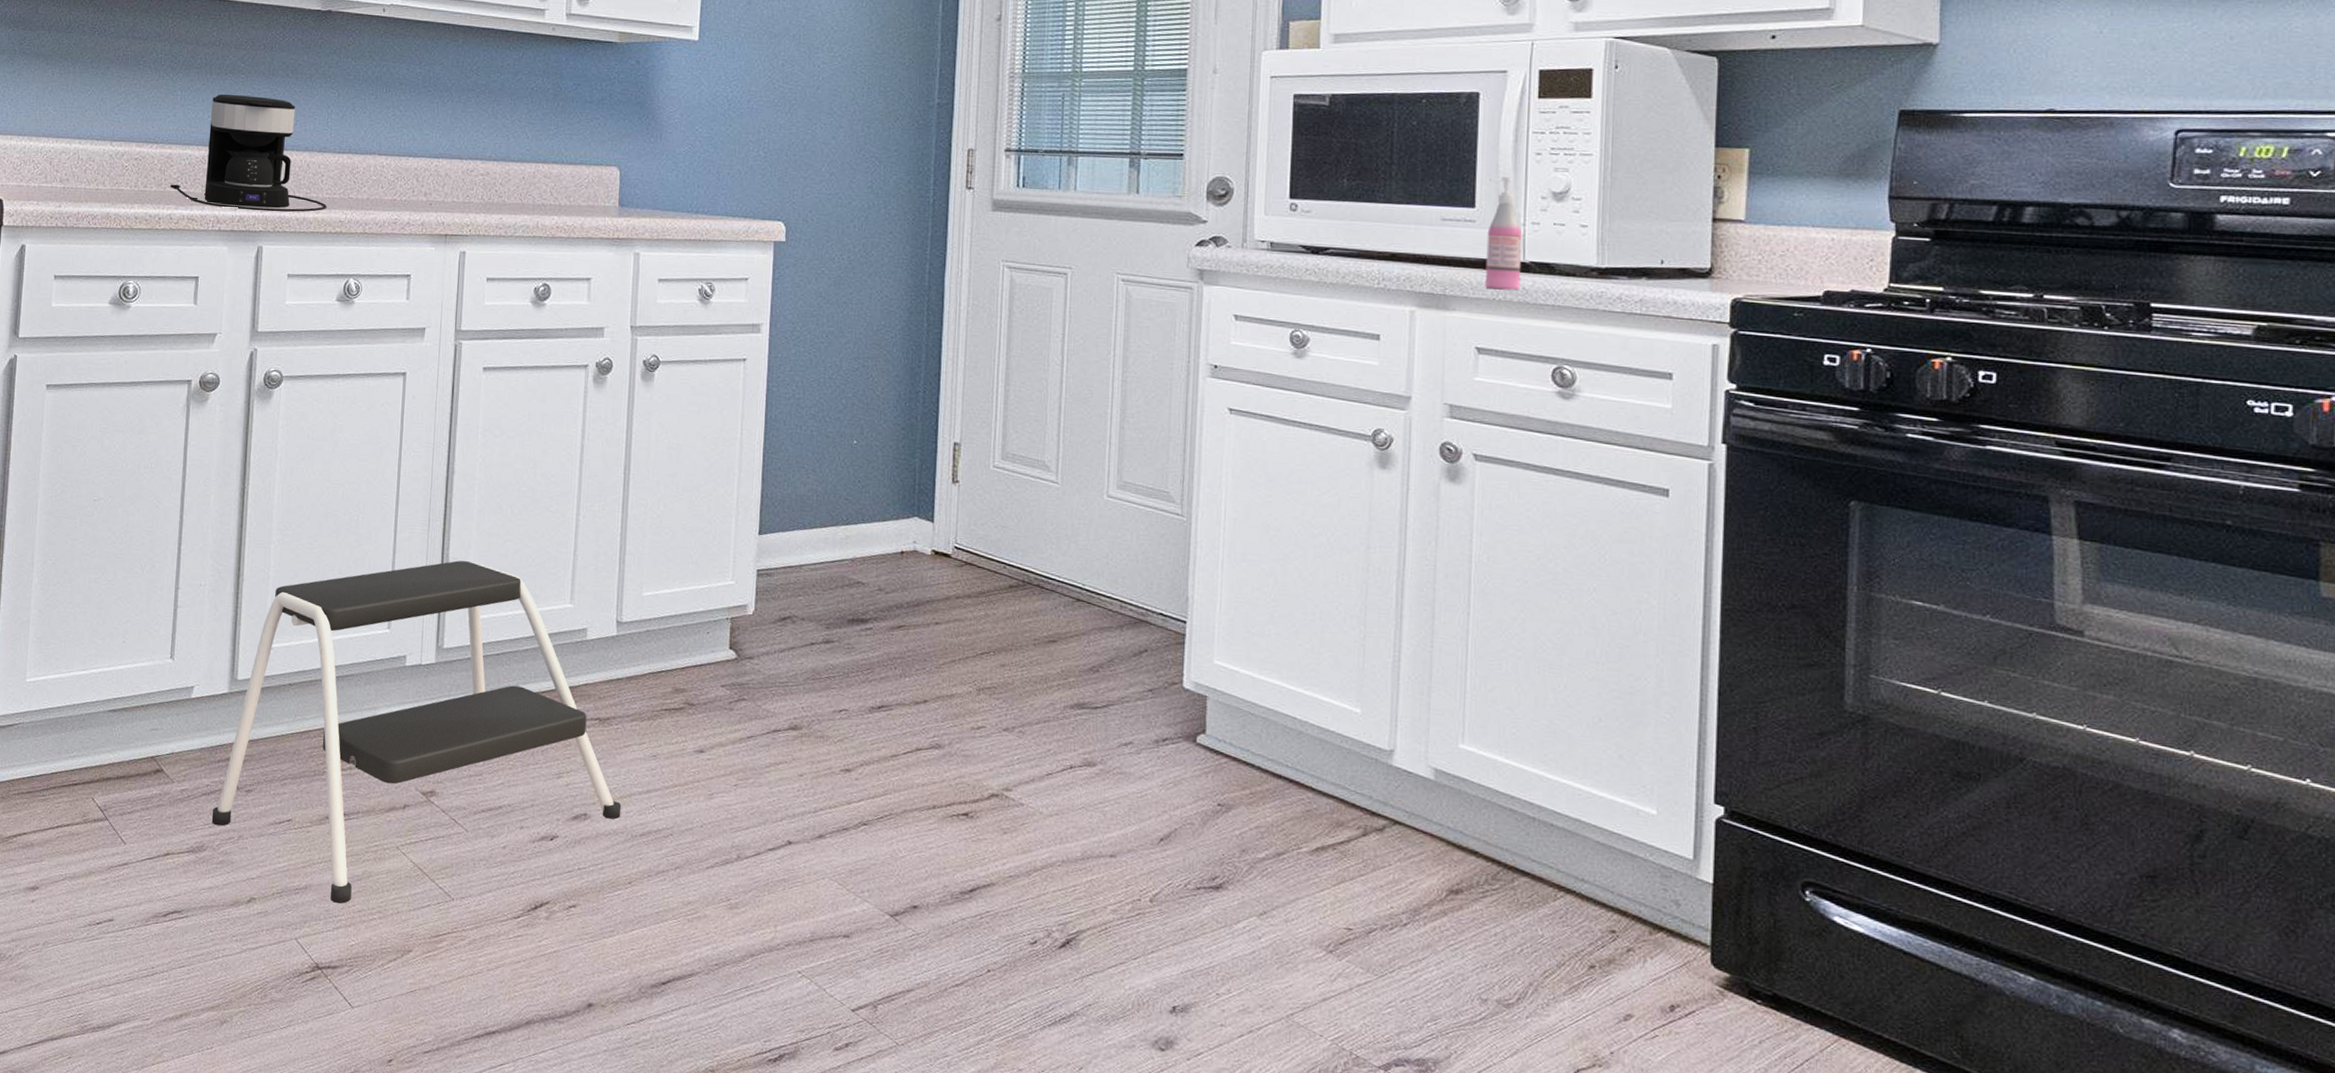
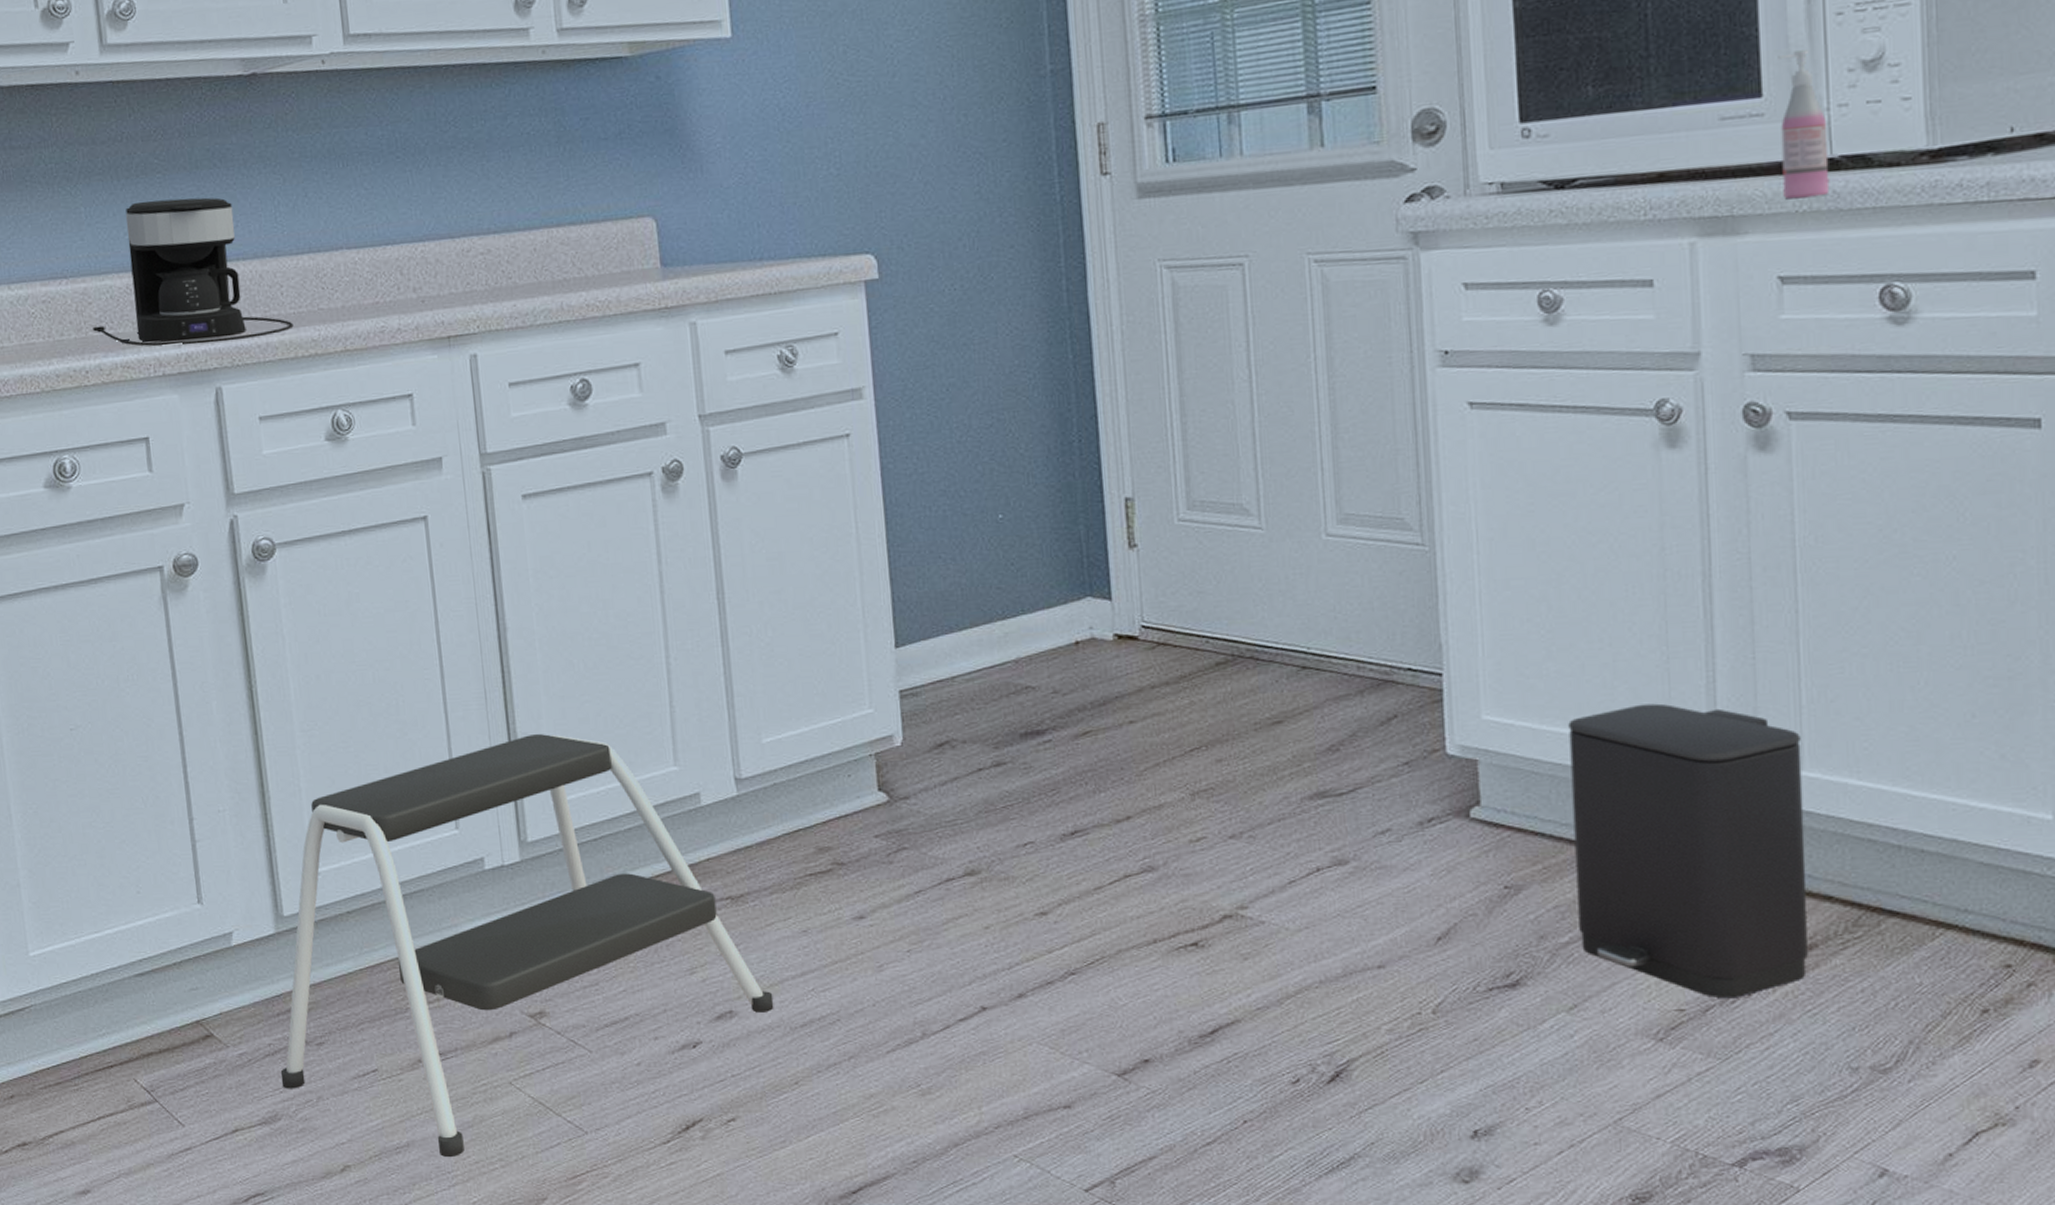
pedal bin: none [1274,670,1463,925] -> present [1568,703,1808,998]

